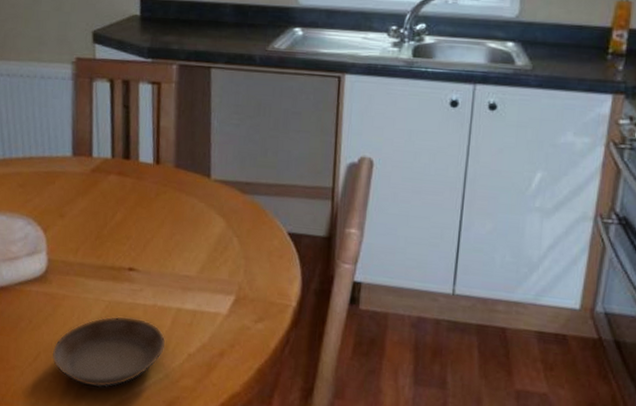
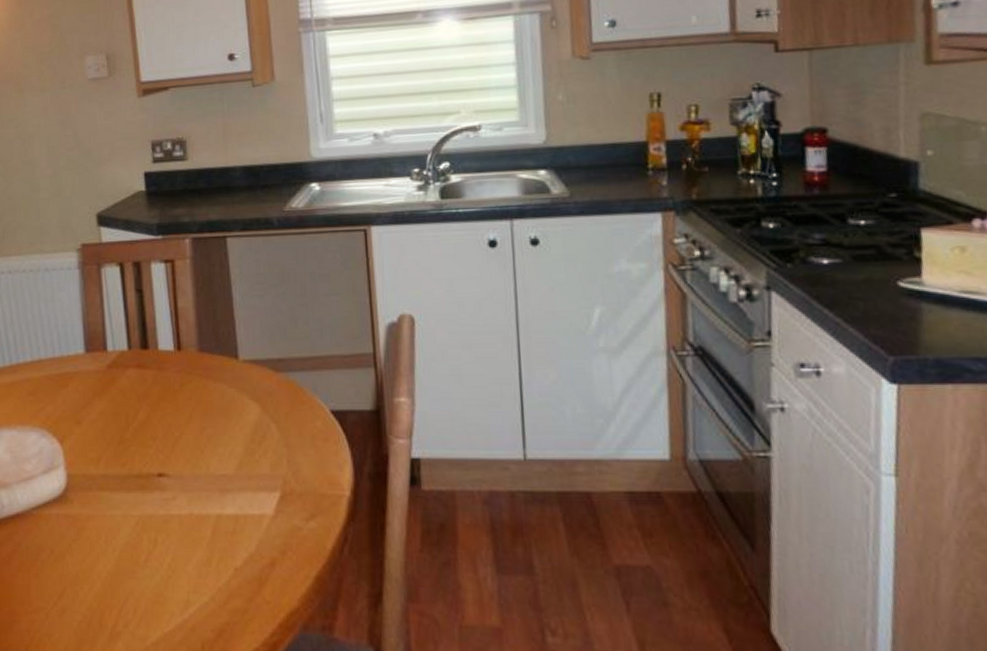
saucer: present [51,315,165,388] -> none [79,531,208,623]

